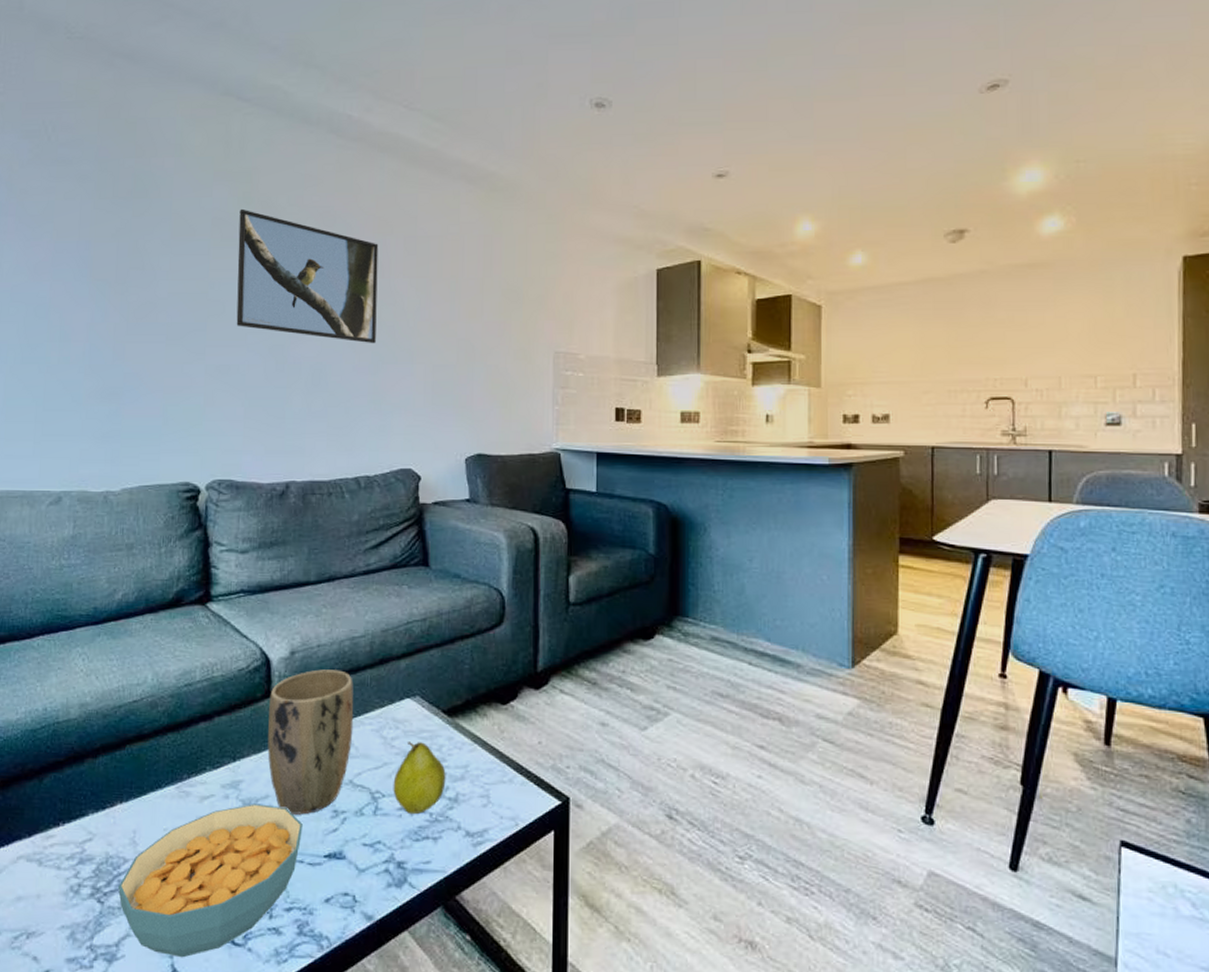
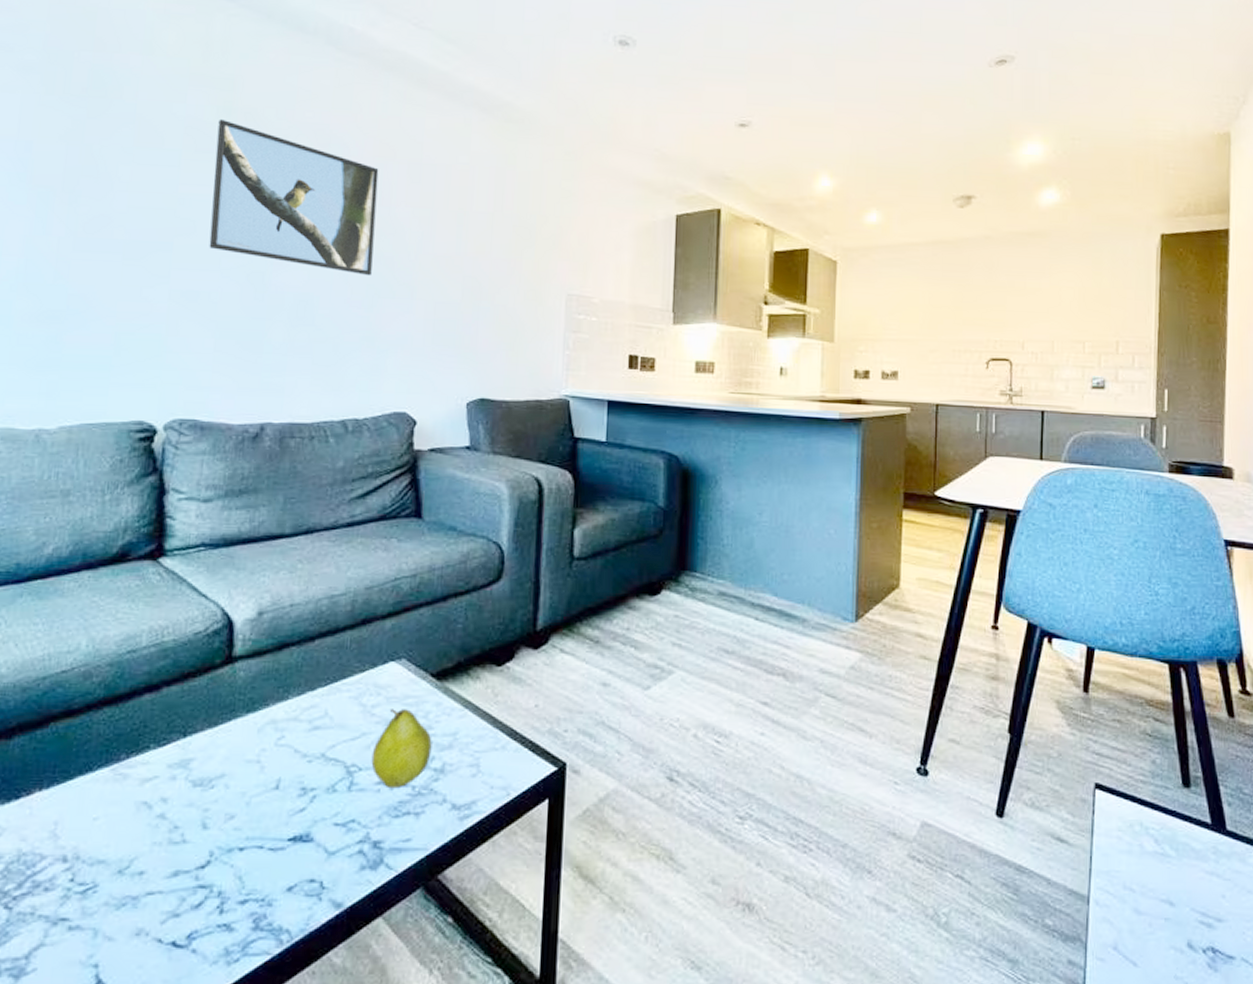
cereal bowl: present [118,804,303,958] -> none [31,784,264,966]
plant pot: present [267,669,354,815] -> none [225,631,331,794]

